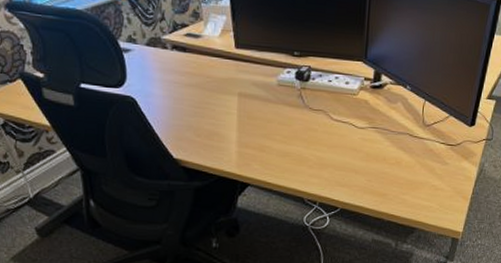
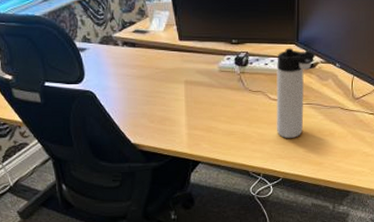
thermos bottle: none [337,65,385,164] -> present [276,48,316,138]

